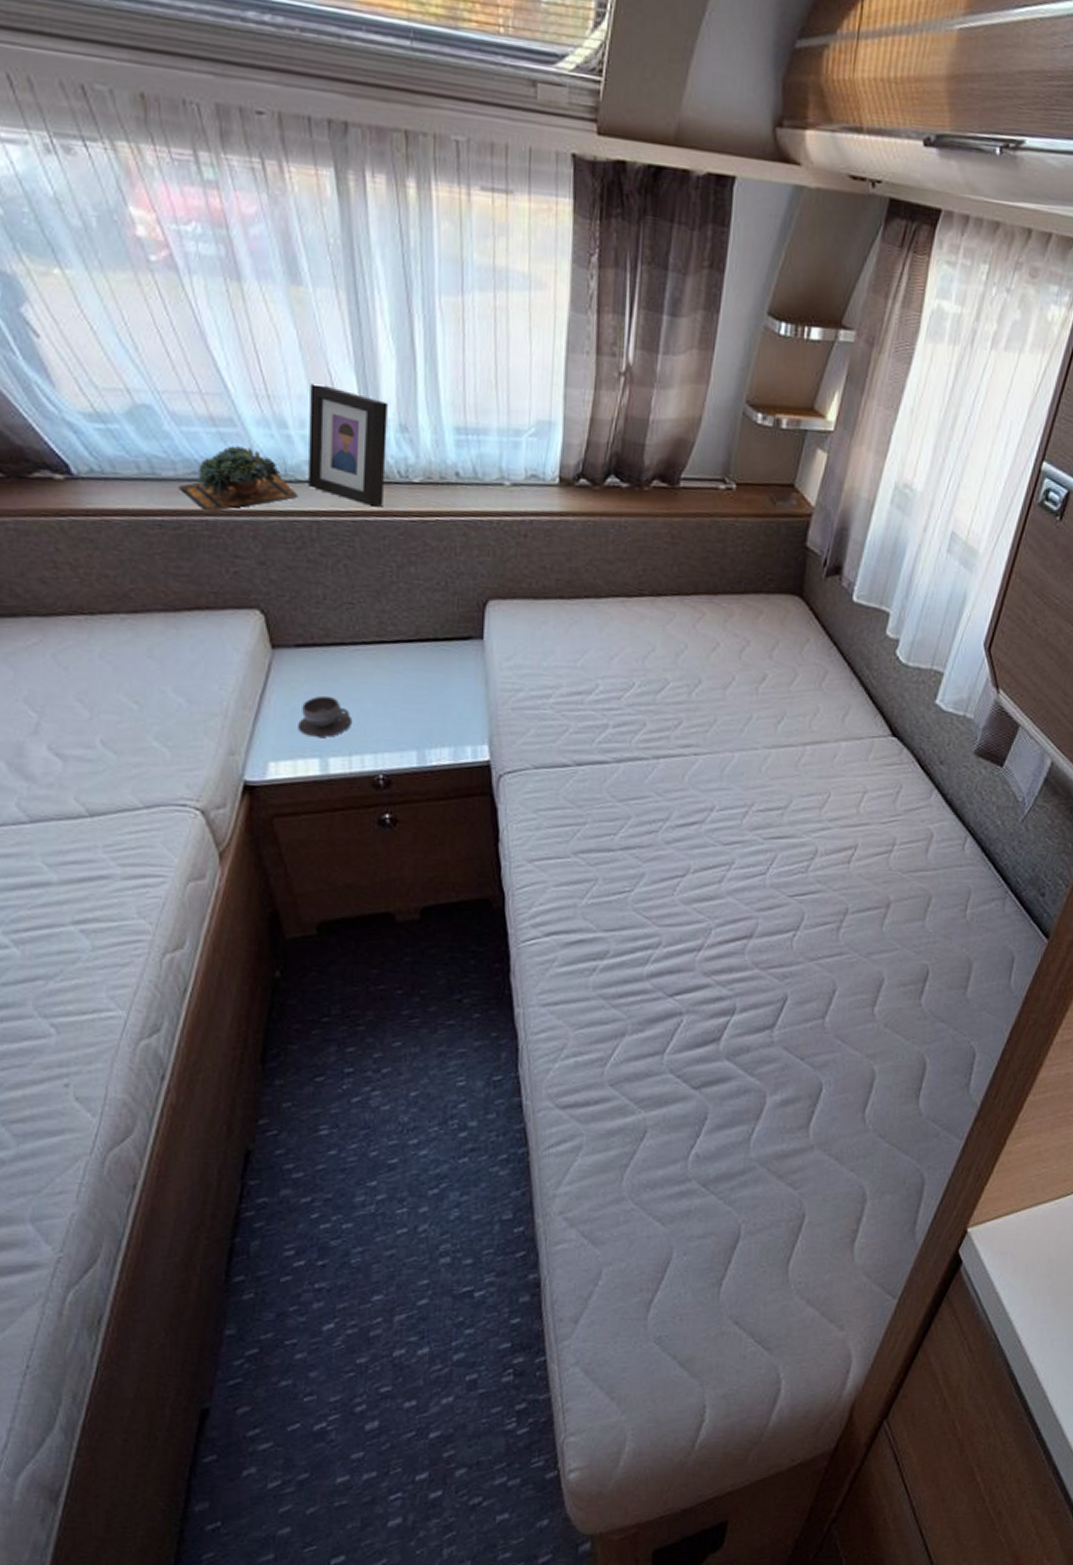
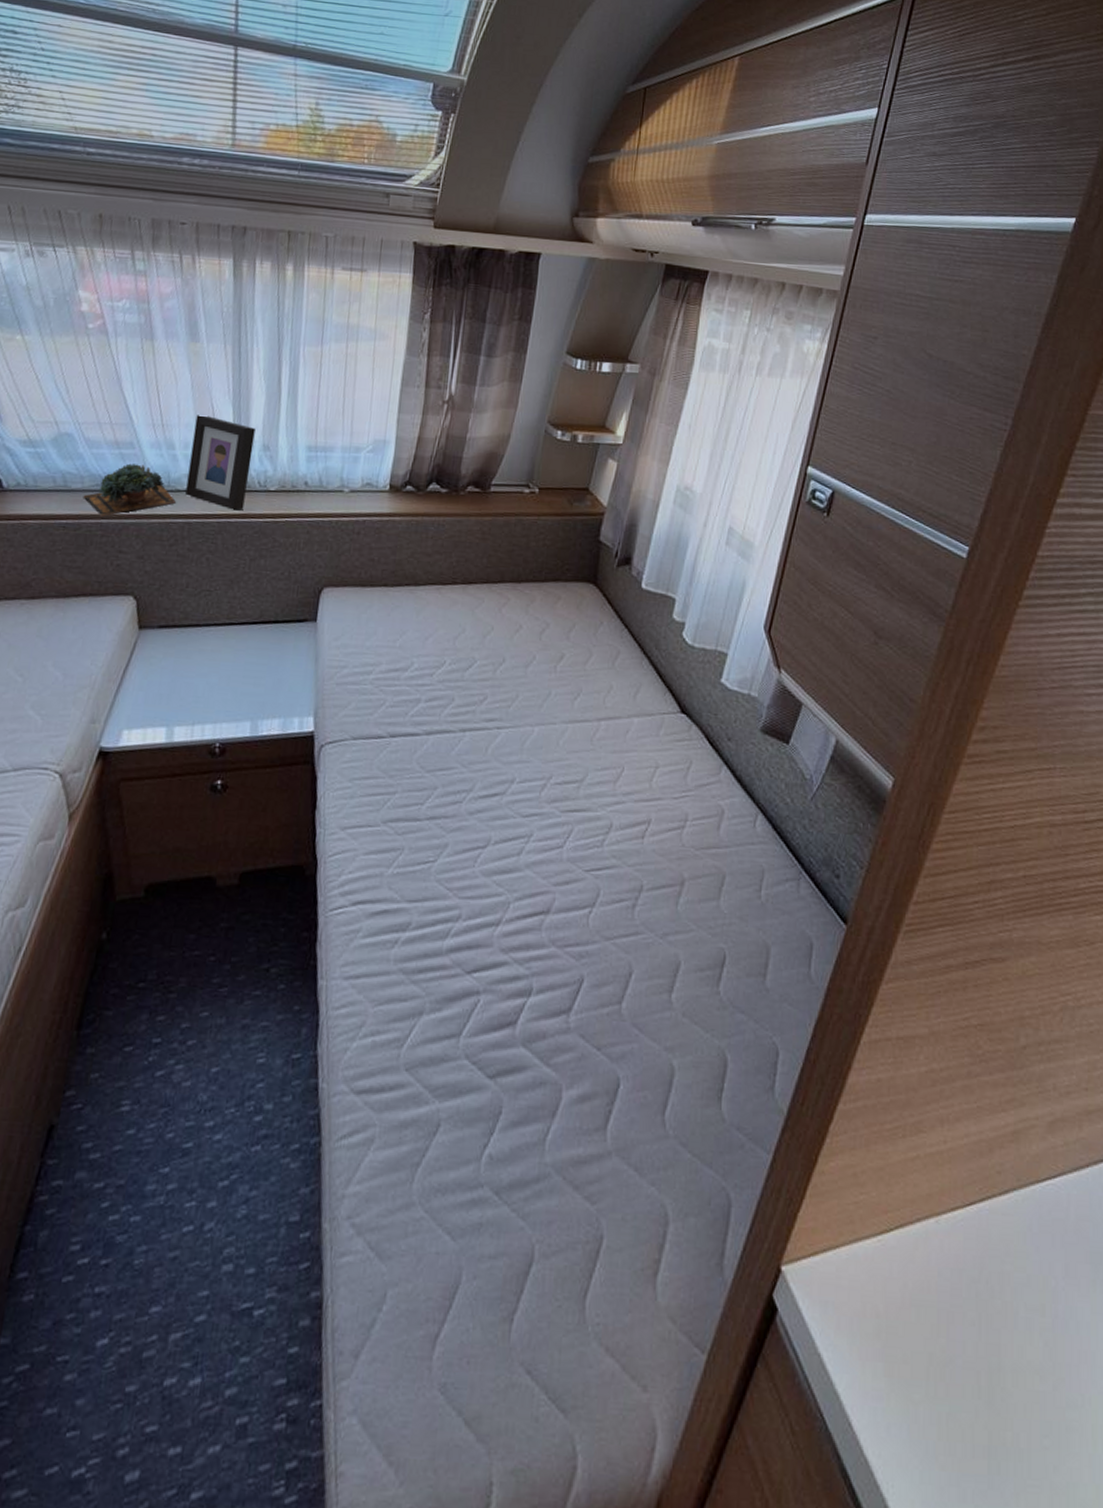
teacup: present [297,695,351,738] -> none [151,670,198,709]

